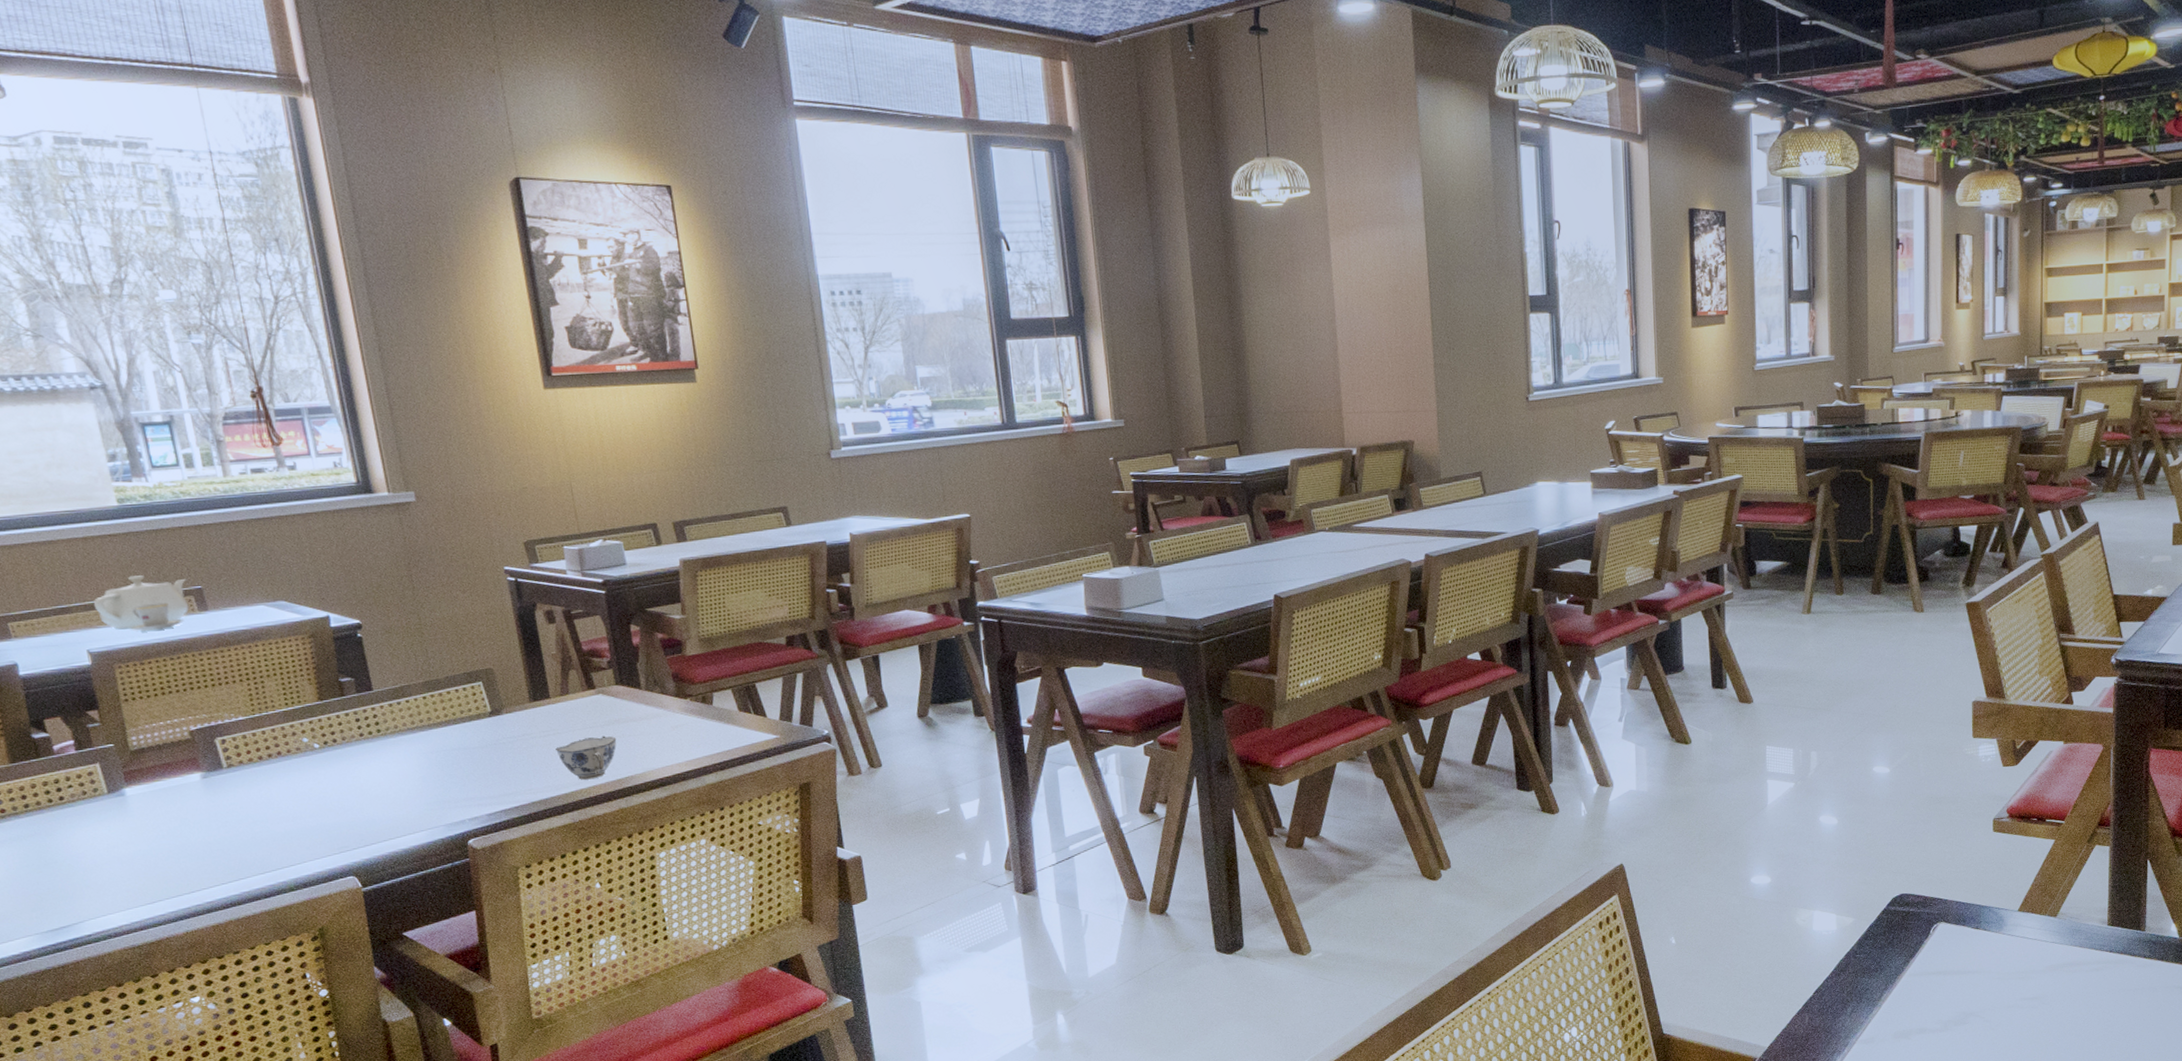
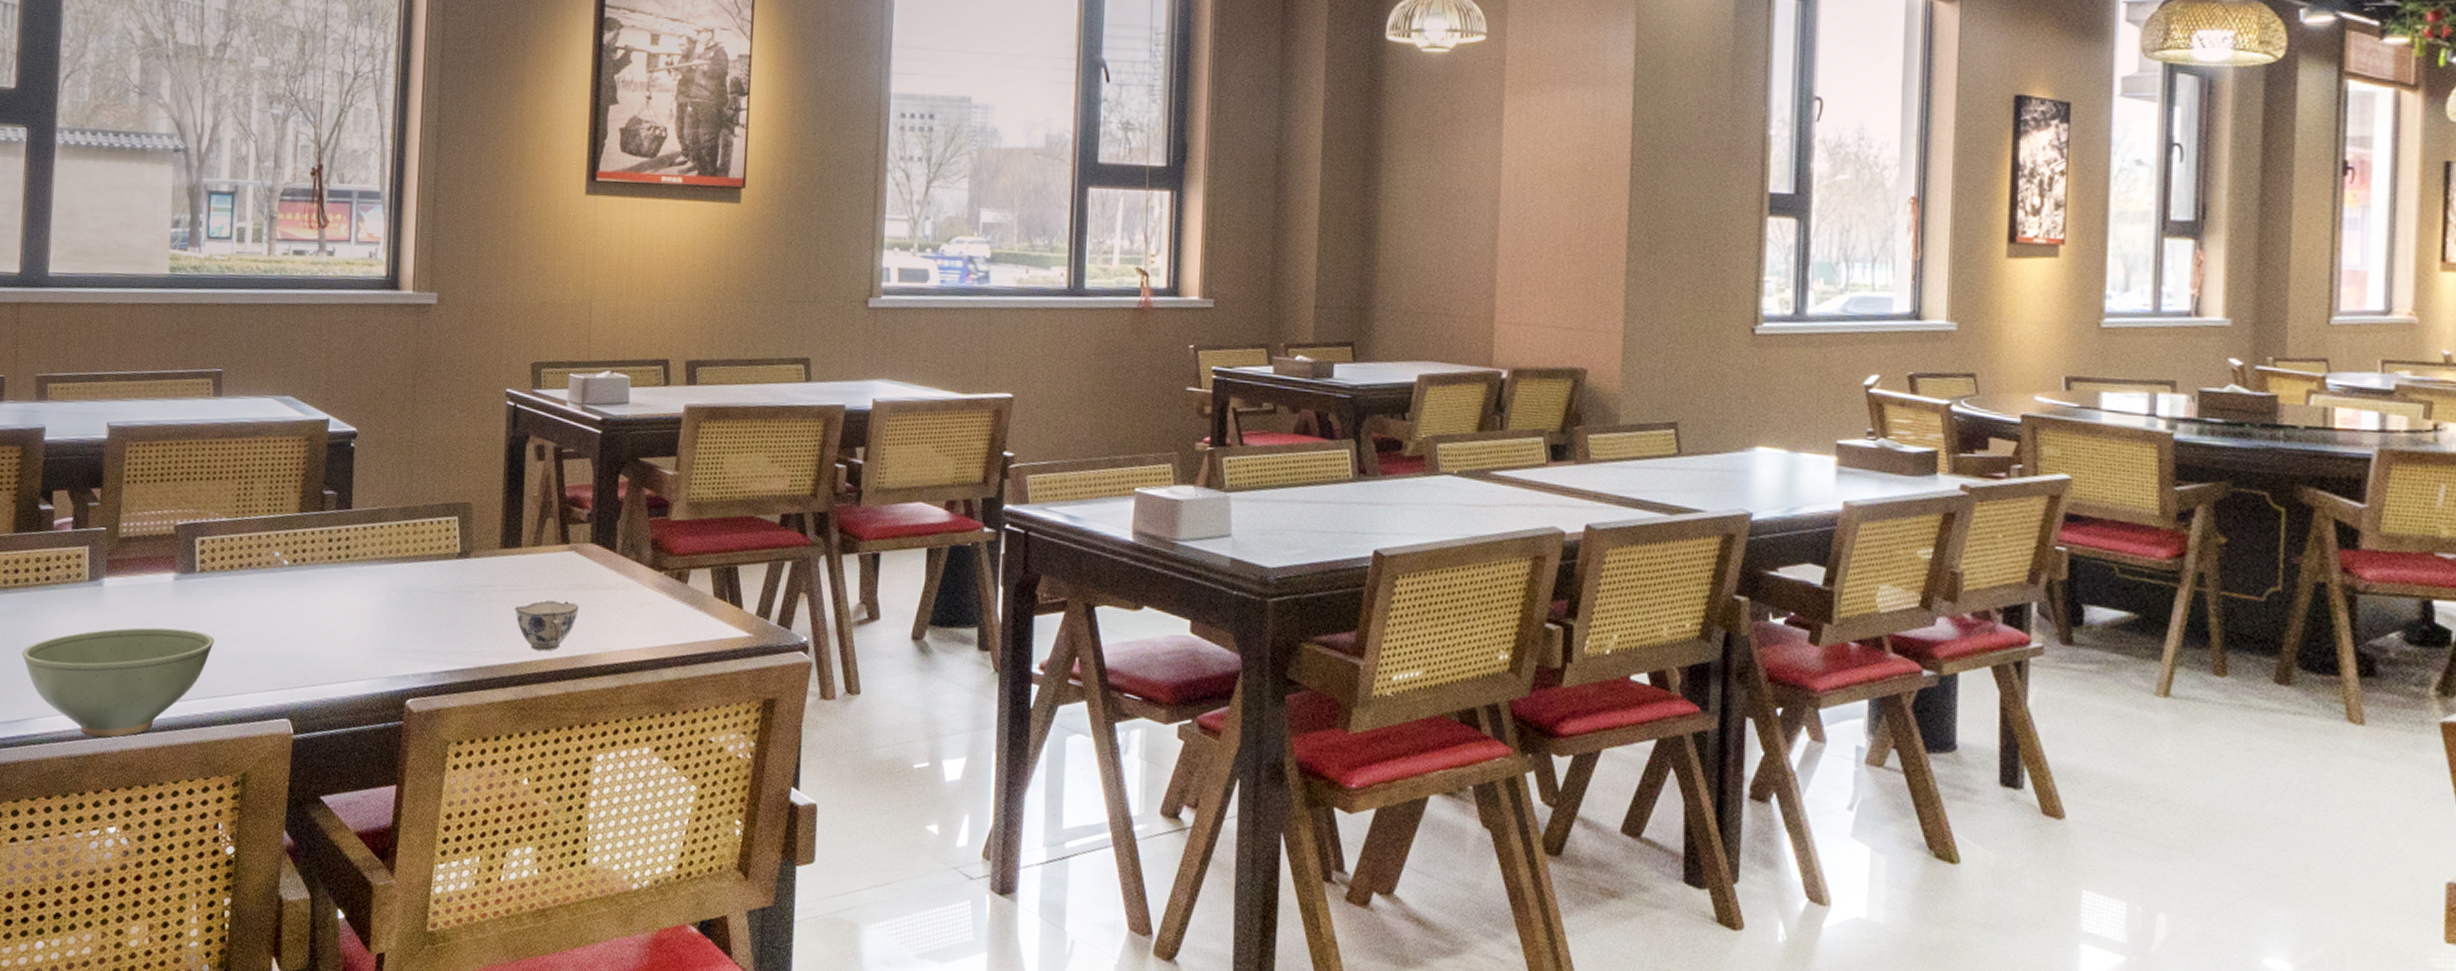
bowl: none [52,818,260,927] -> present [21,627,215,738]
teapot: present [93,575,189,630] -> none [124,350,211,406]
teacup: present [129,602,184,632] -> none [148,381,198,412]

